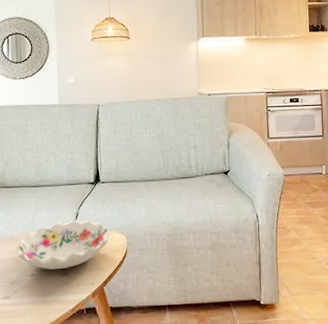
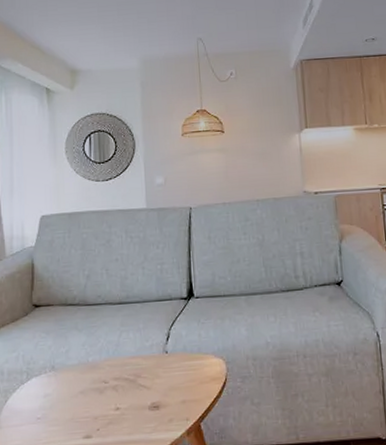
decorative bowl: present [16,220,110,270] -> none [99,342,207,402]

